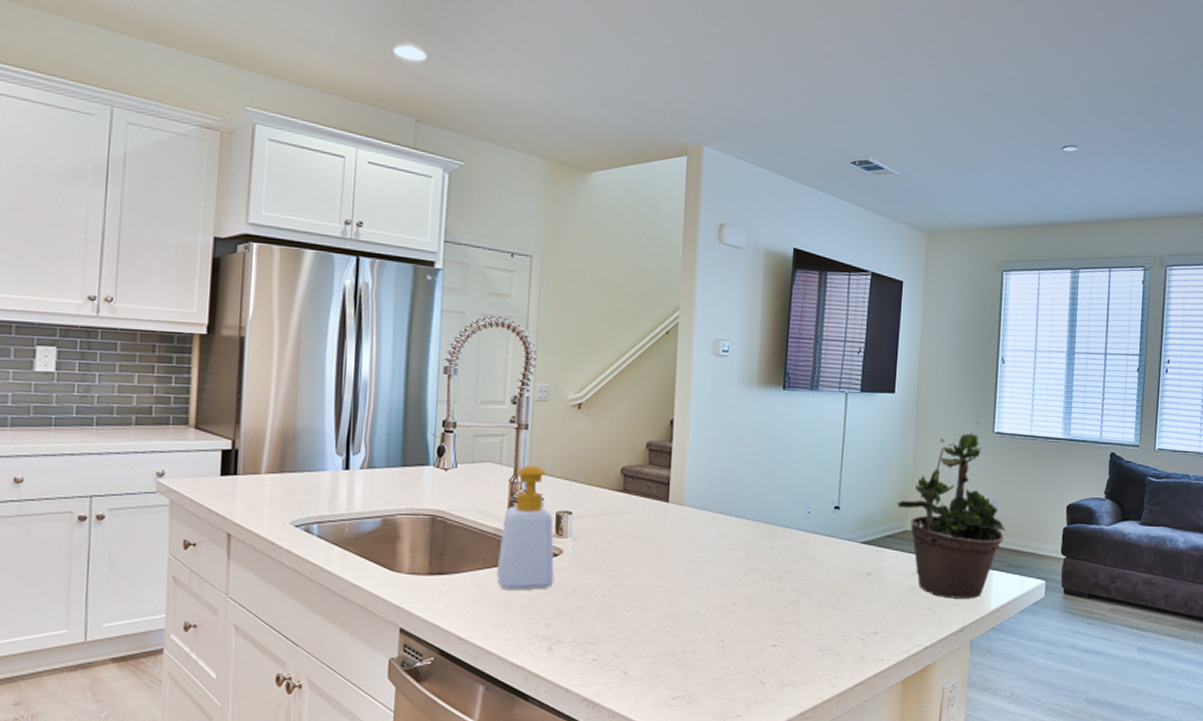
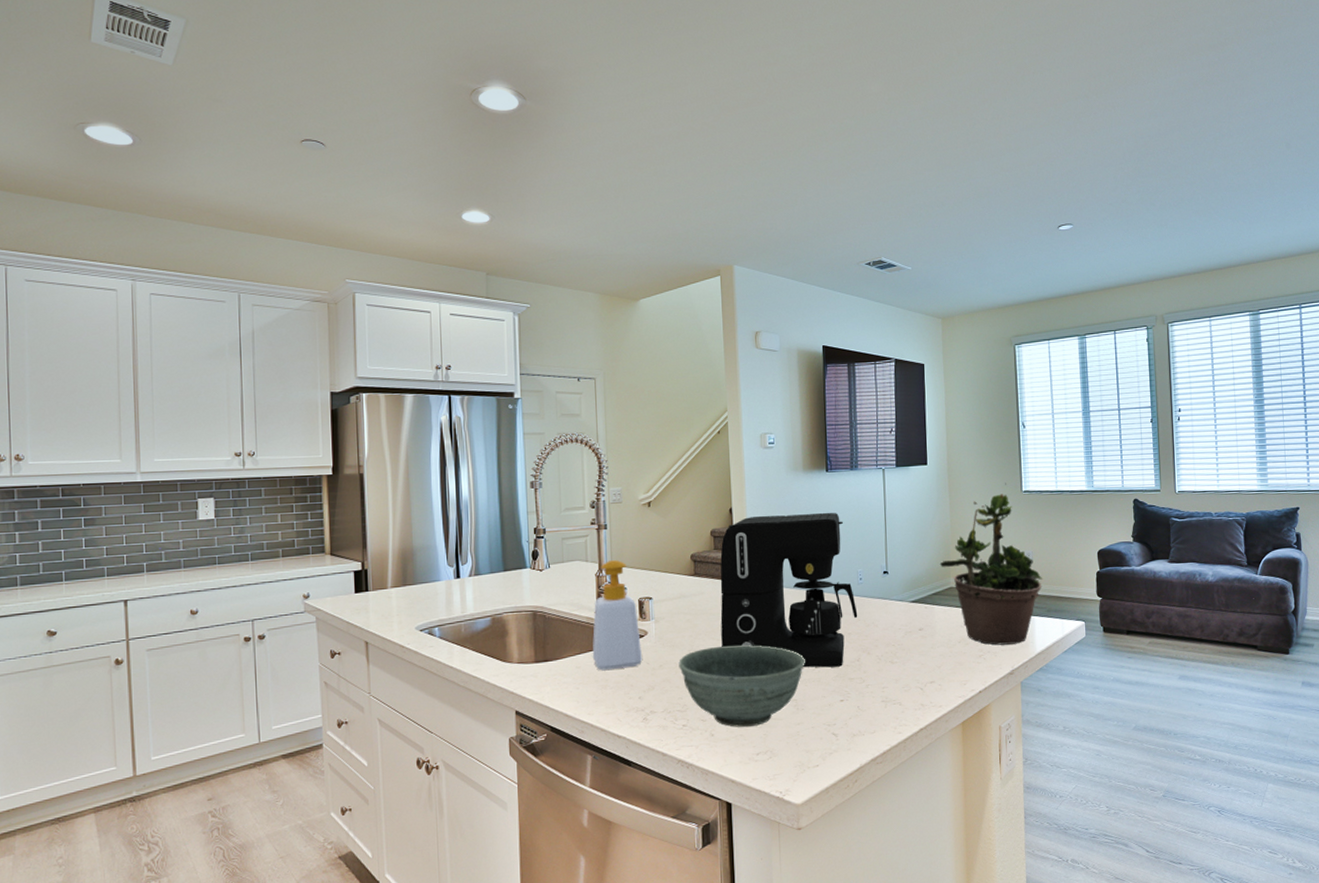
bowl: none [595,573,738,668] -> present [679,645,805,728]
coffee maker: none [646,431,802,608] -> present [720,512,858,668]

